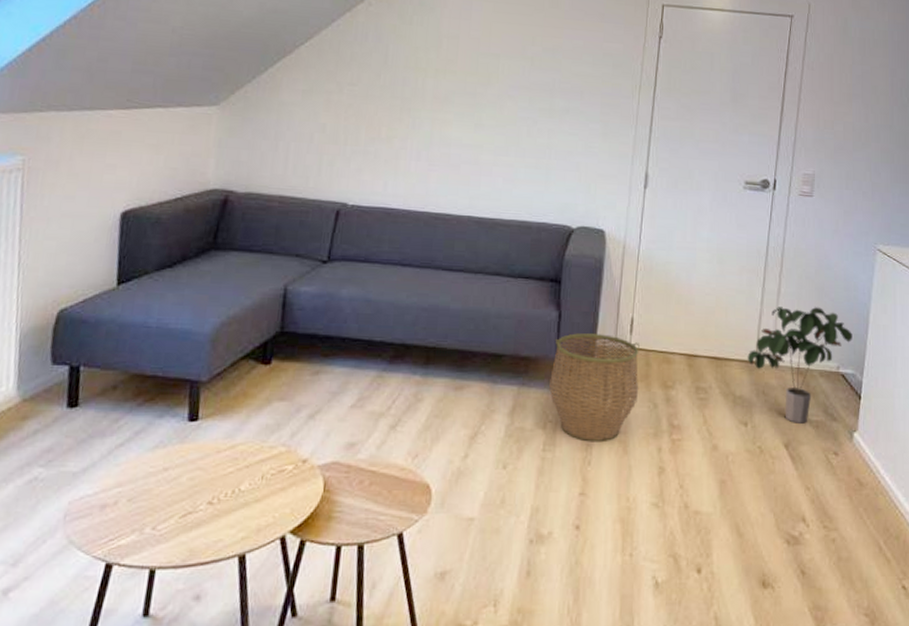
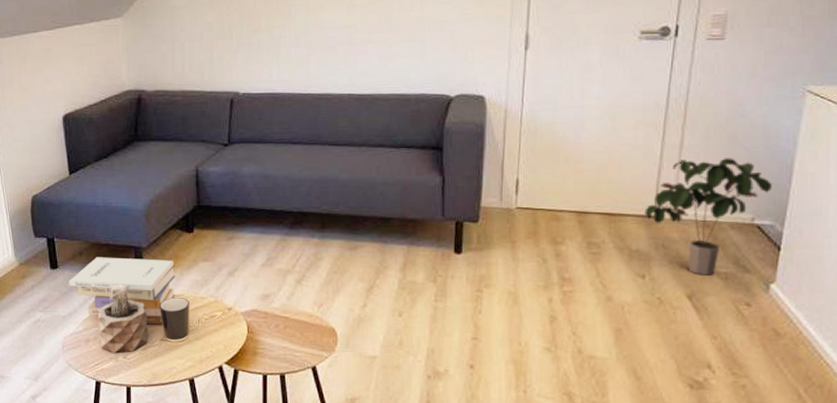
books: none [90,392,241,482] -> present [69,257,176,324]
succulent plant: none [121,428,195,522] -> present [97,284,148,353]
mug: none [212,445,254,505] -> present [159,297,190,342]
basket: present [549,333,640,442] -> none [437,196,527,294]

